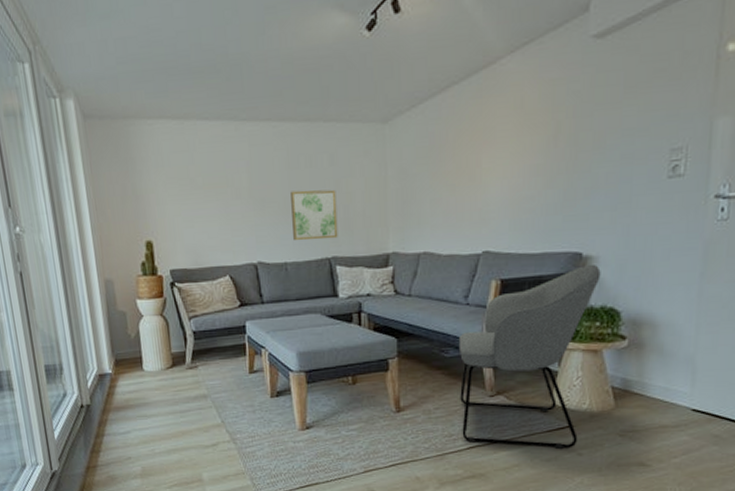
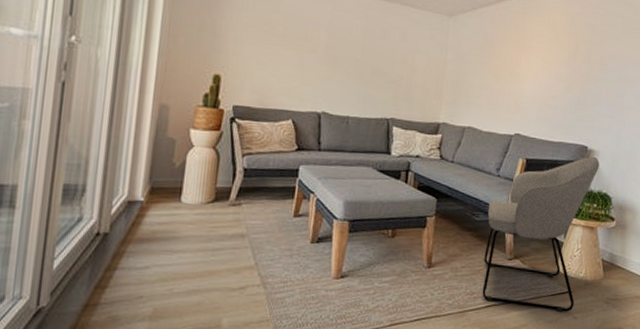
wall art: present [291,189,338,241] -> none [359,55,403,103]

